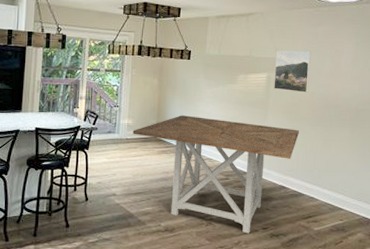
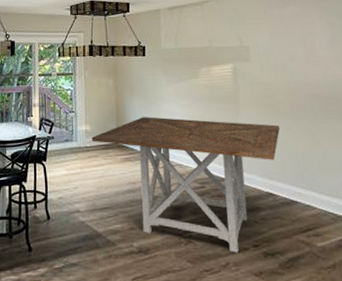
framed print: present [274,50,311,93] -> none [239,35,284,82]

